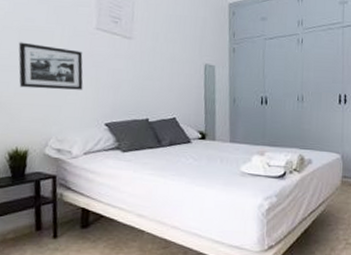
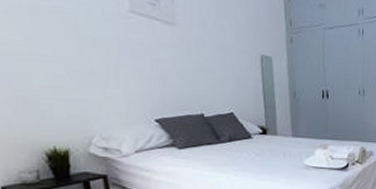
picture frame: present [18,42,84,90] -> none [34,25,124,83]

